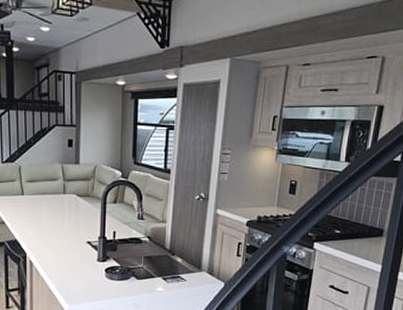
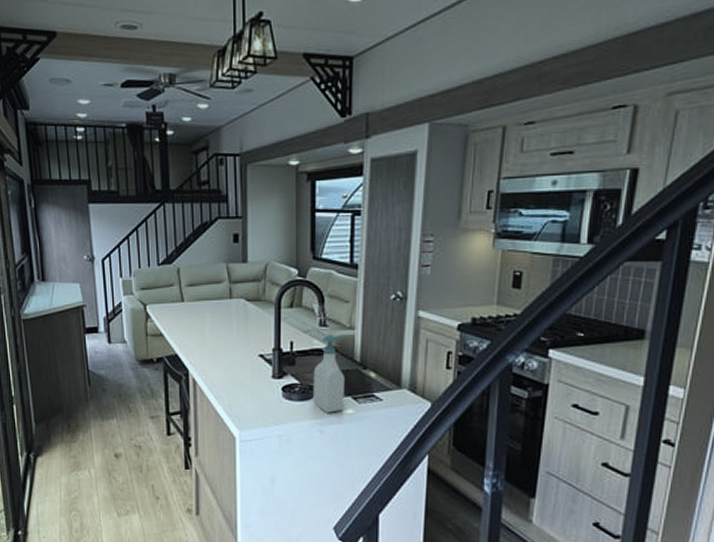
soap bottle: none [131,226,157,290] -> present [313,335,344,413]

